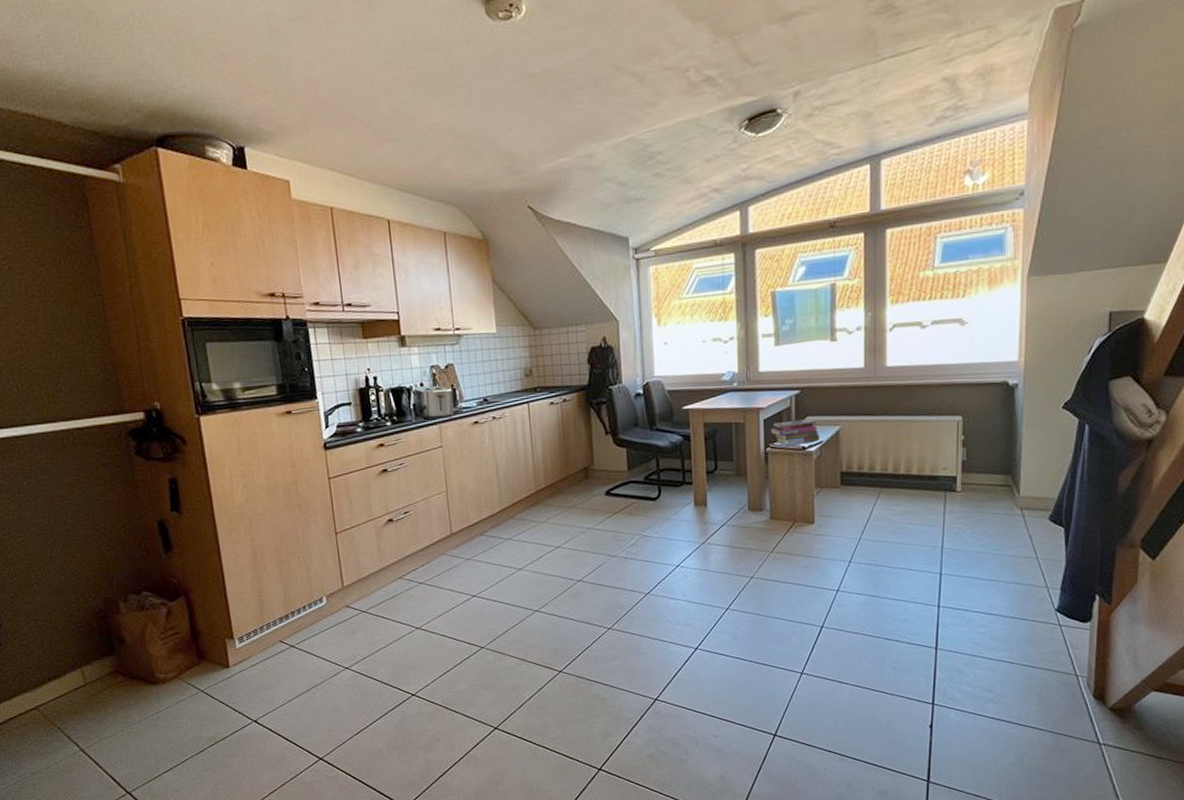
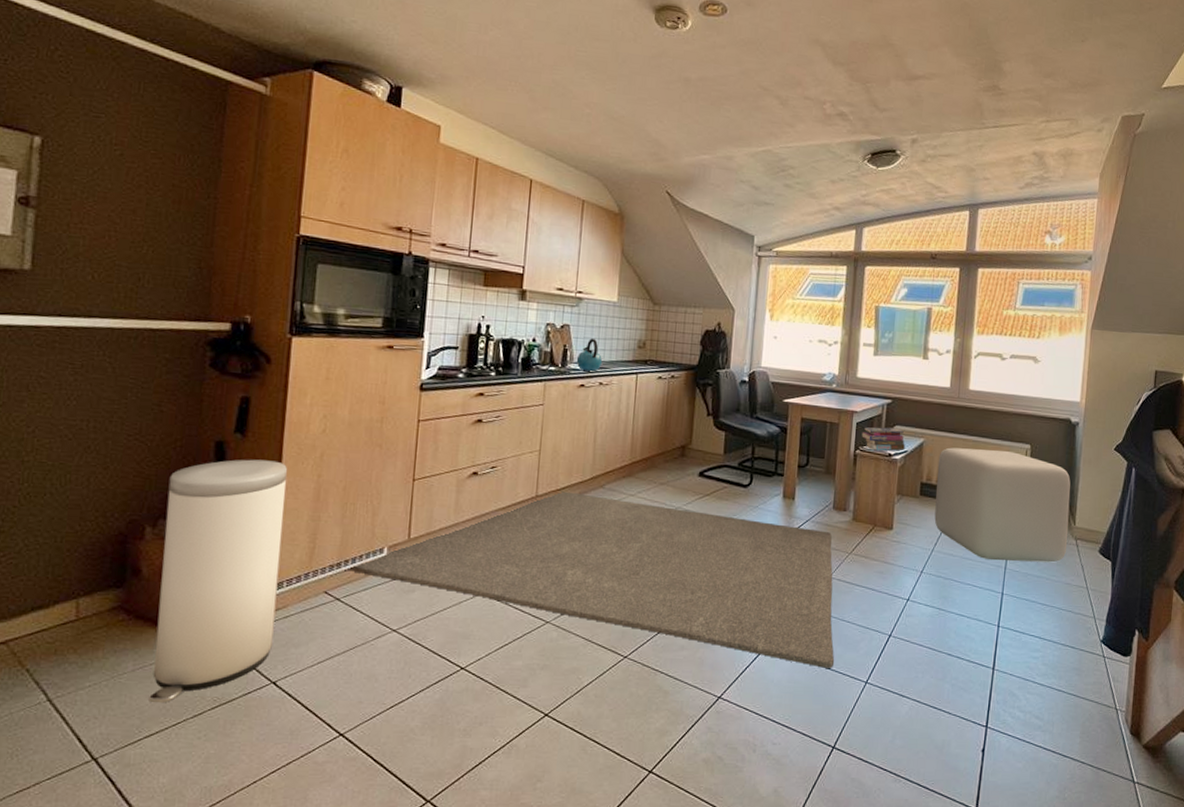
pedal bin: none [127,532,247,745] -> present [149,459,288,702]
rug: none [295,526,767,664] -> present [347,491,835,668]
toaster: present [414,385,454,421] -> none [522,341,565,377]
kettle: none [466,374,492,408] -> present [576,339,602,372]
pouf: none [858,426,1013,542] -> present [934,447,1071,563]

